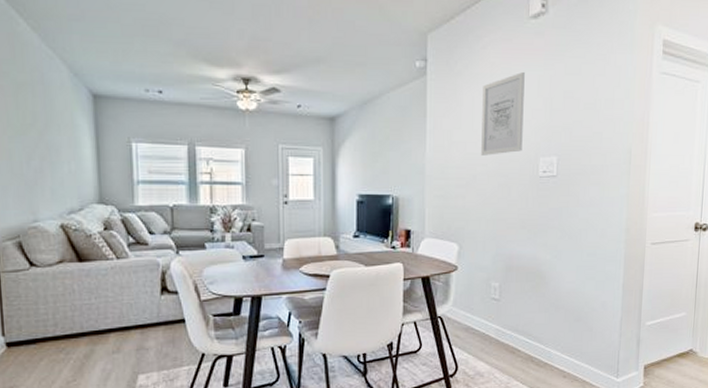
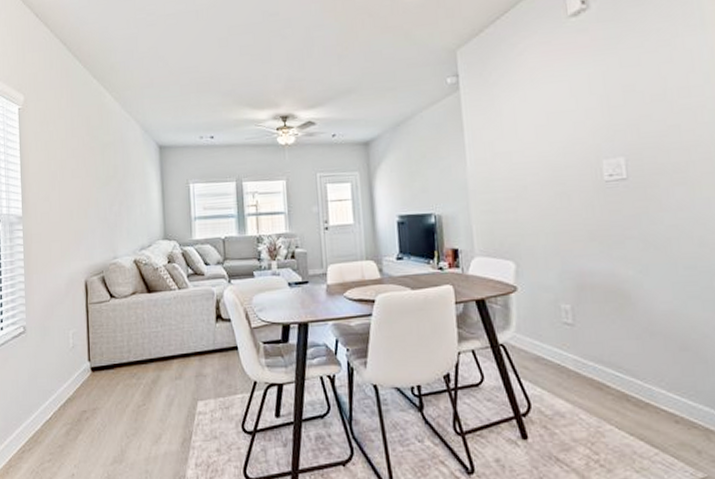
wall art: present [481,71,525,155] -> none [523,71,579,164]

